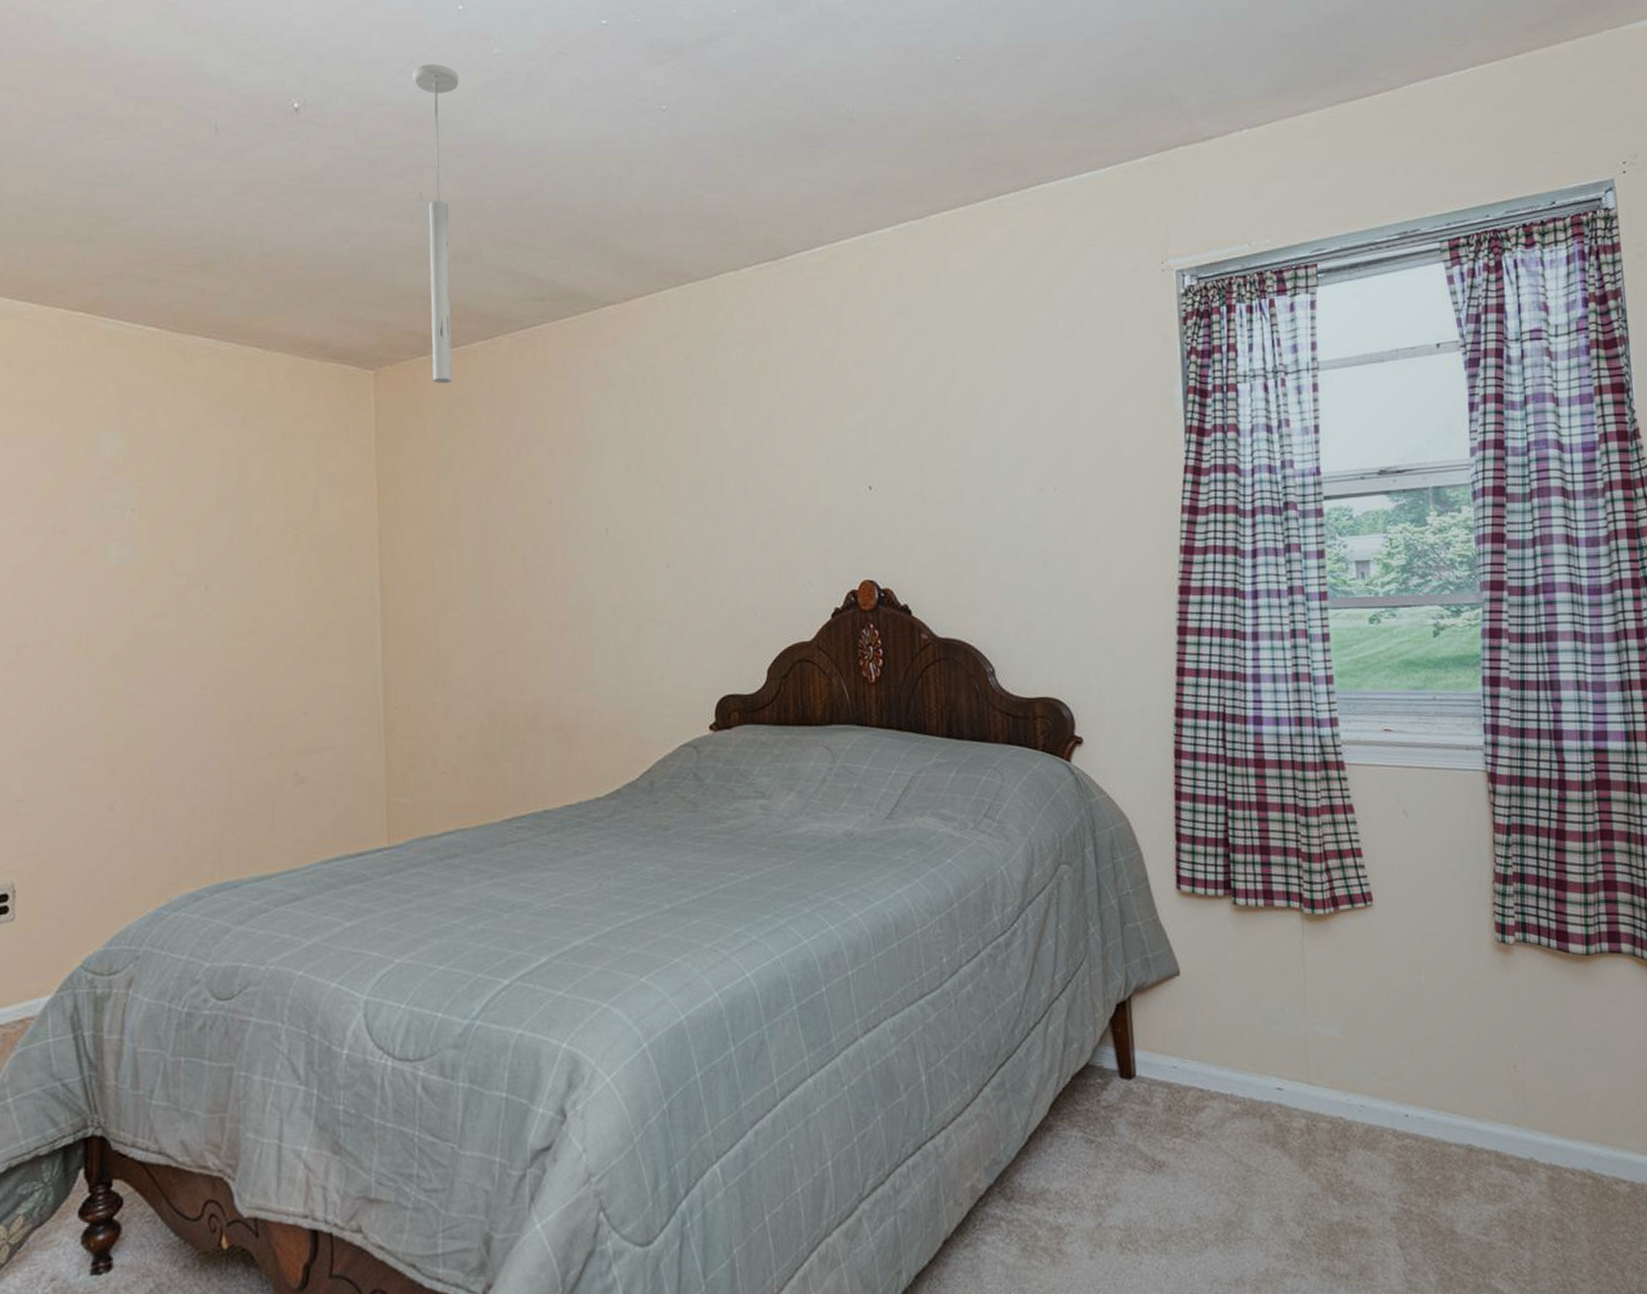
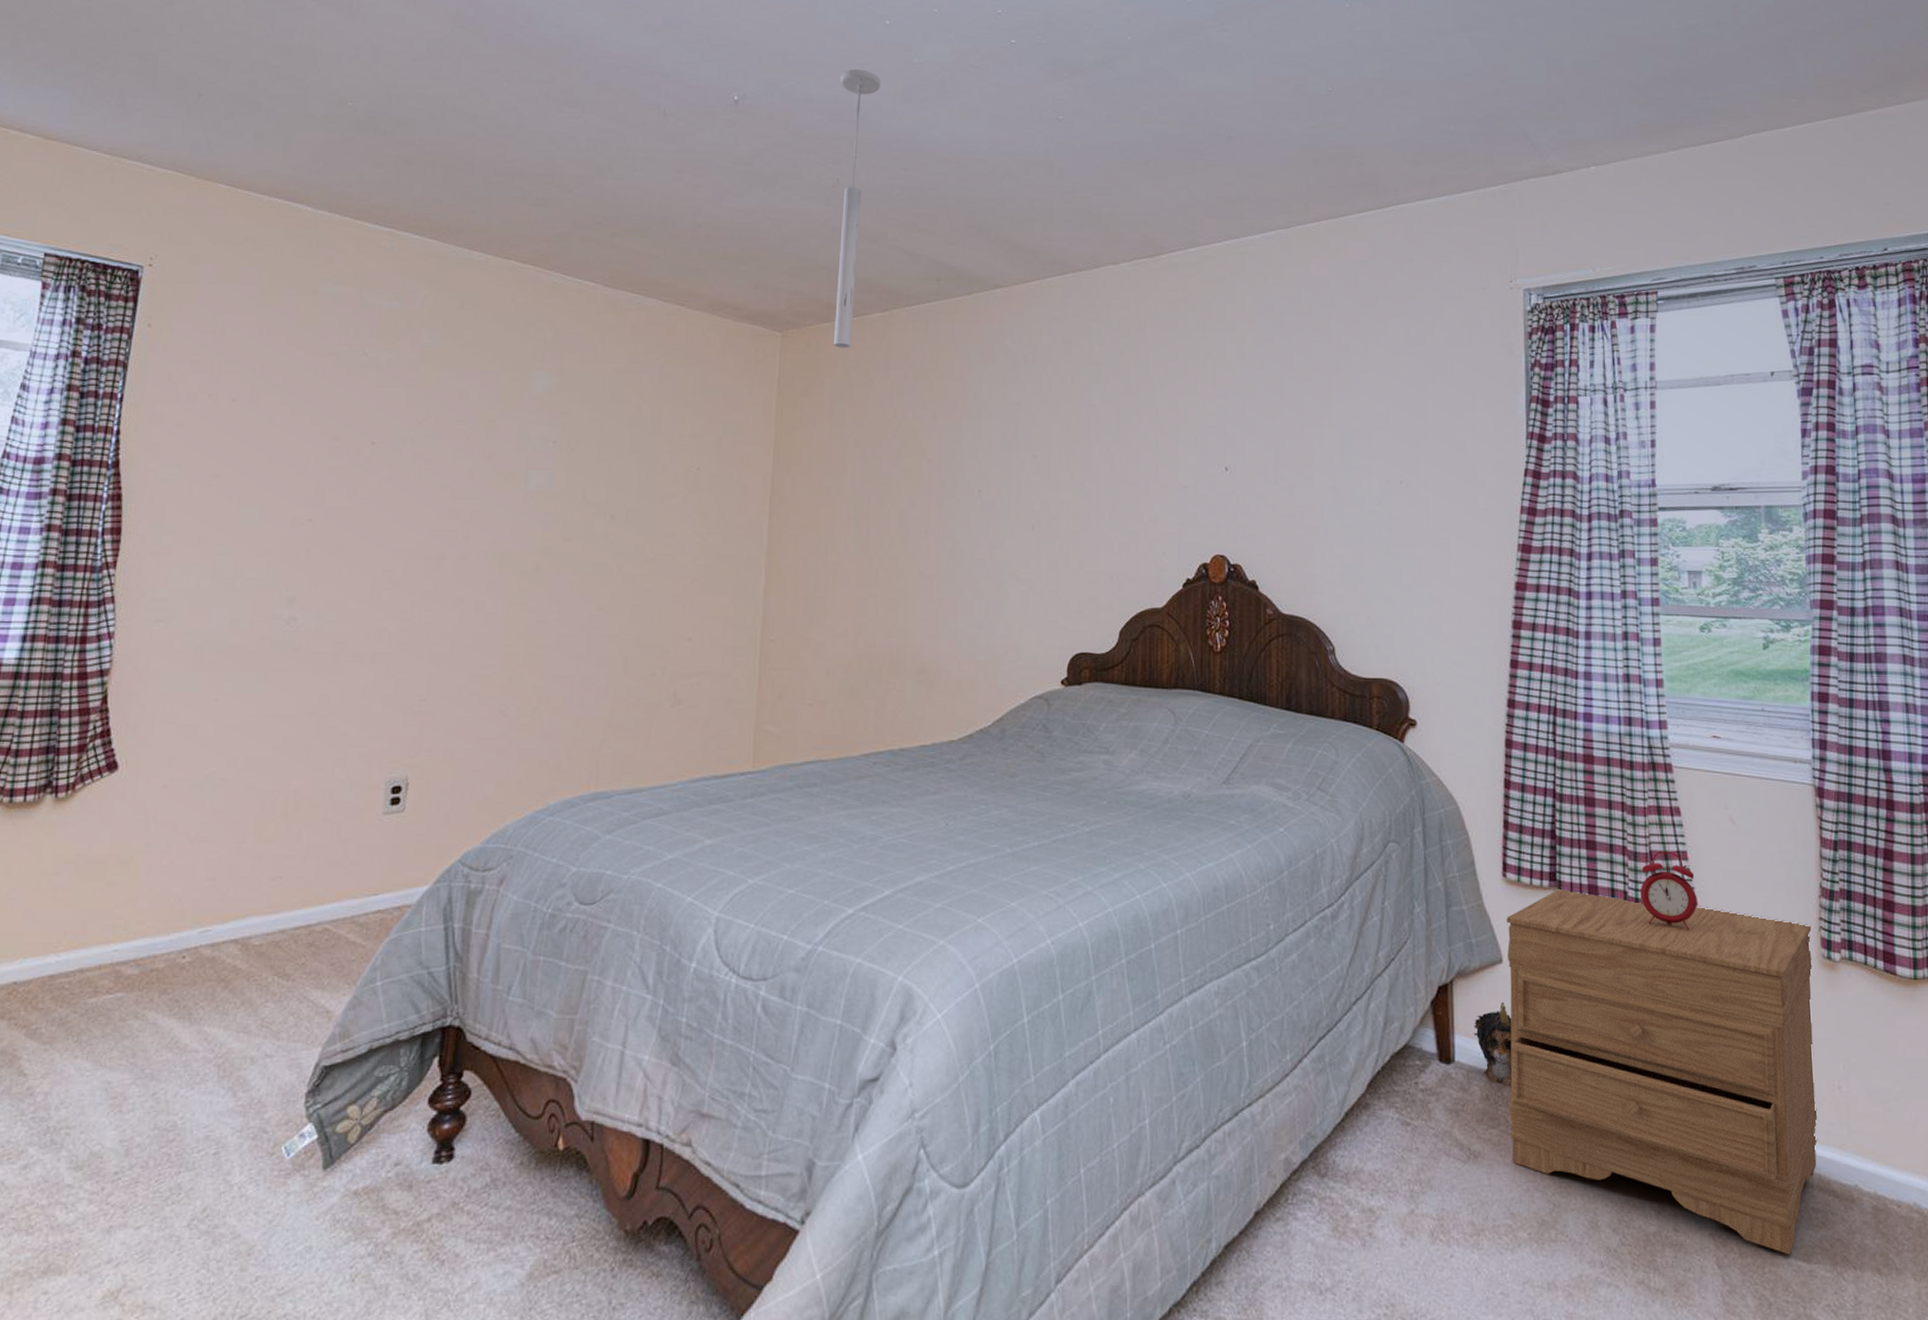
plush toy: none [1153,1013,1194,1096] -> present [1473,1001,1513,1087]
nightstand: none [1182,894,1495,1230] -> present [1506,887,1818,1255]
alarm clock: none [1315,850,1373,927] -> present [1640,851,1697,930]

